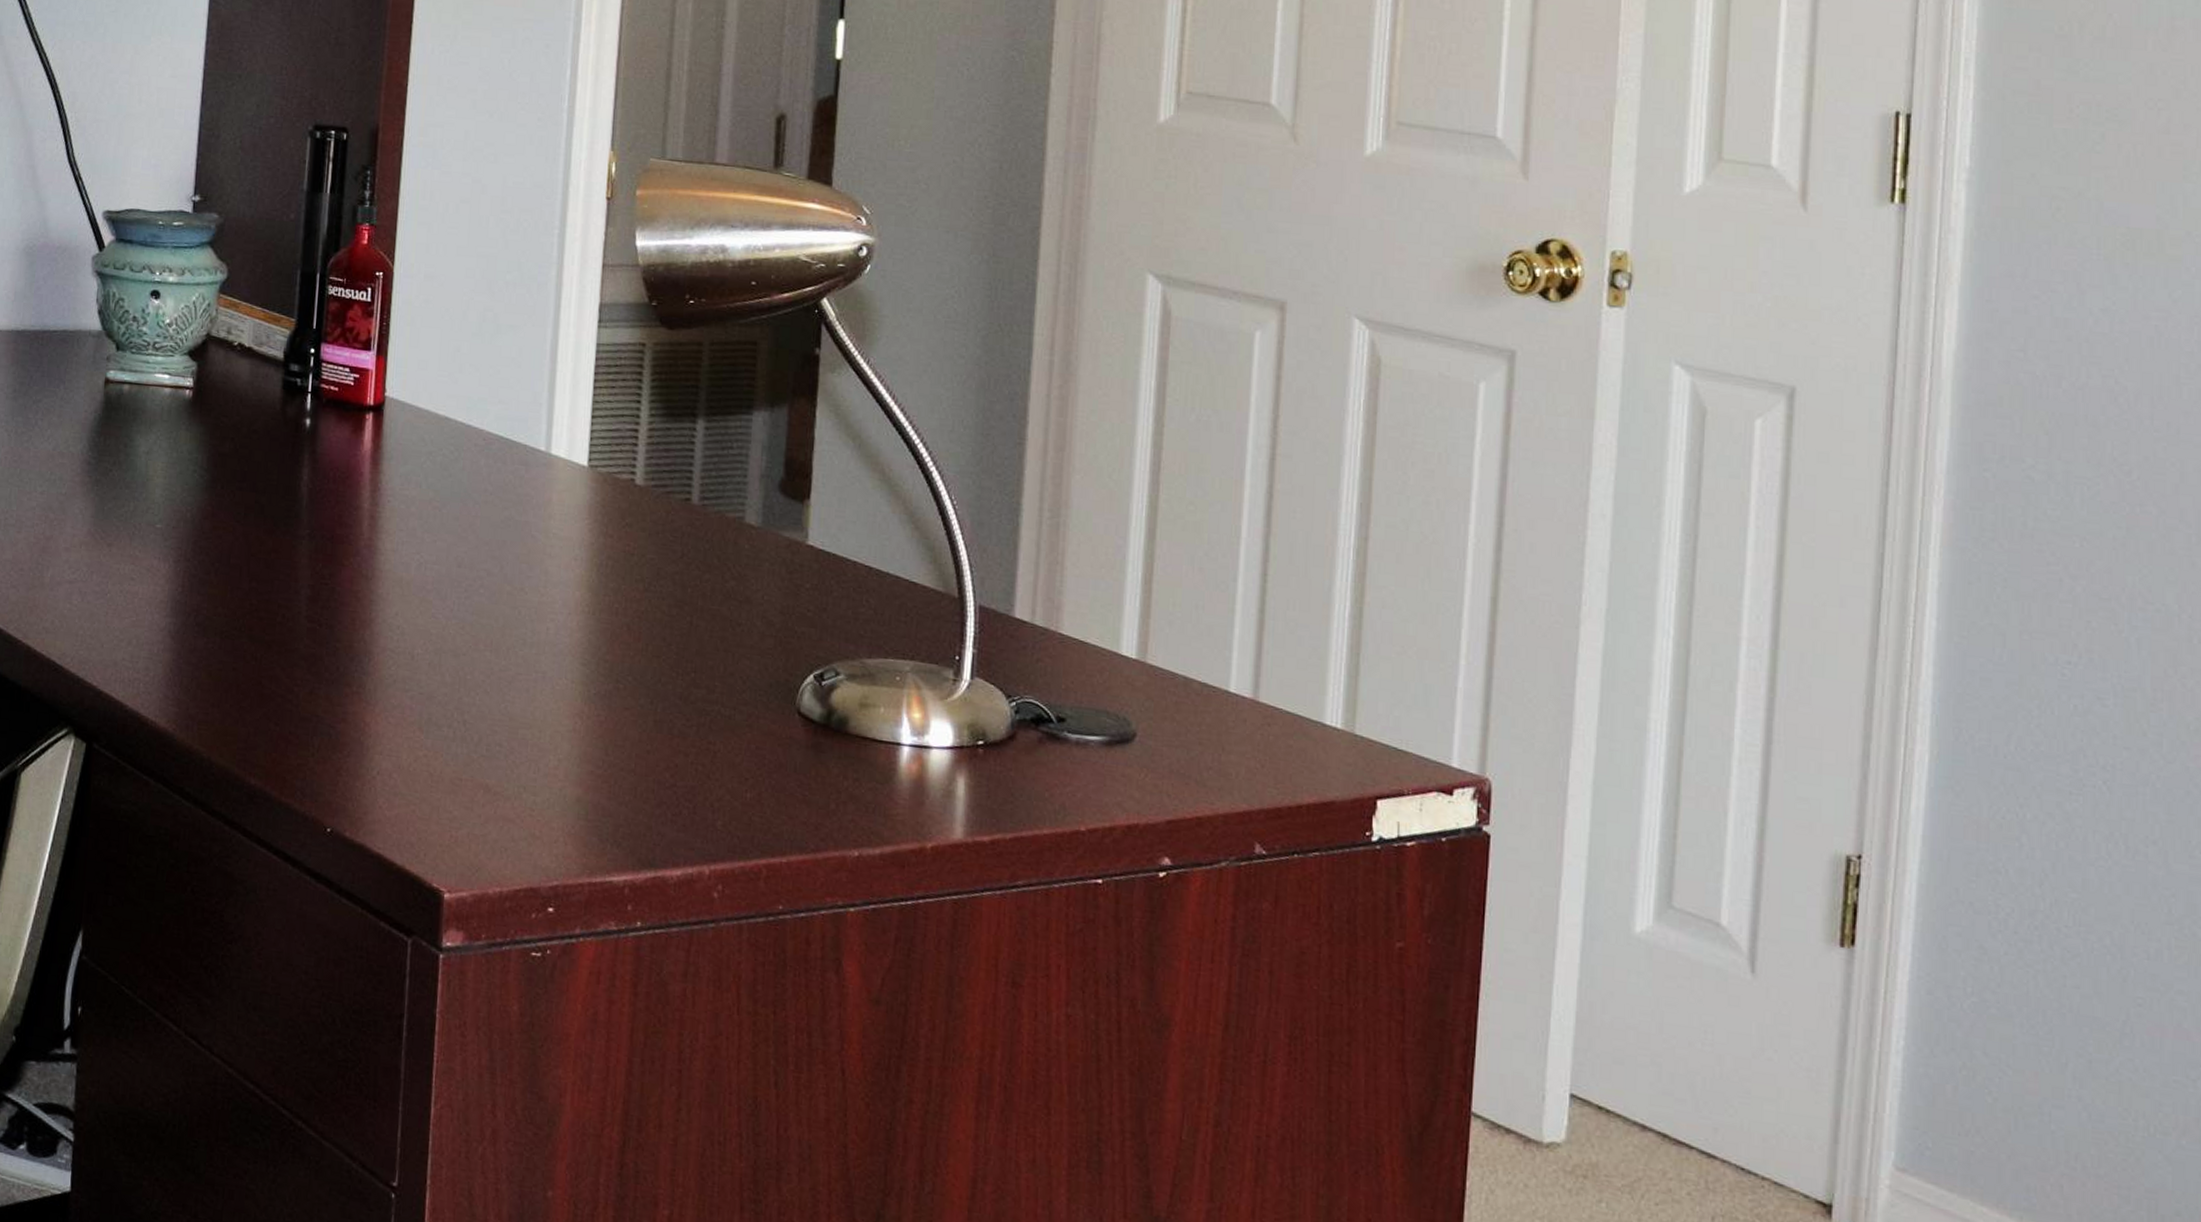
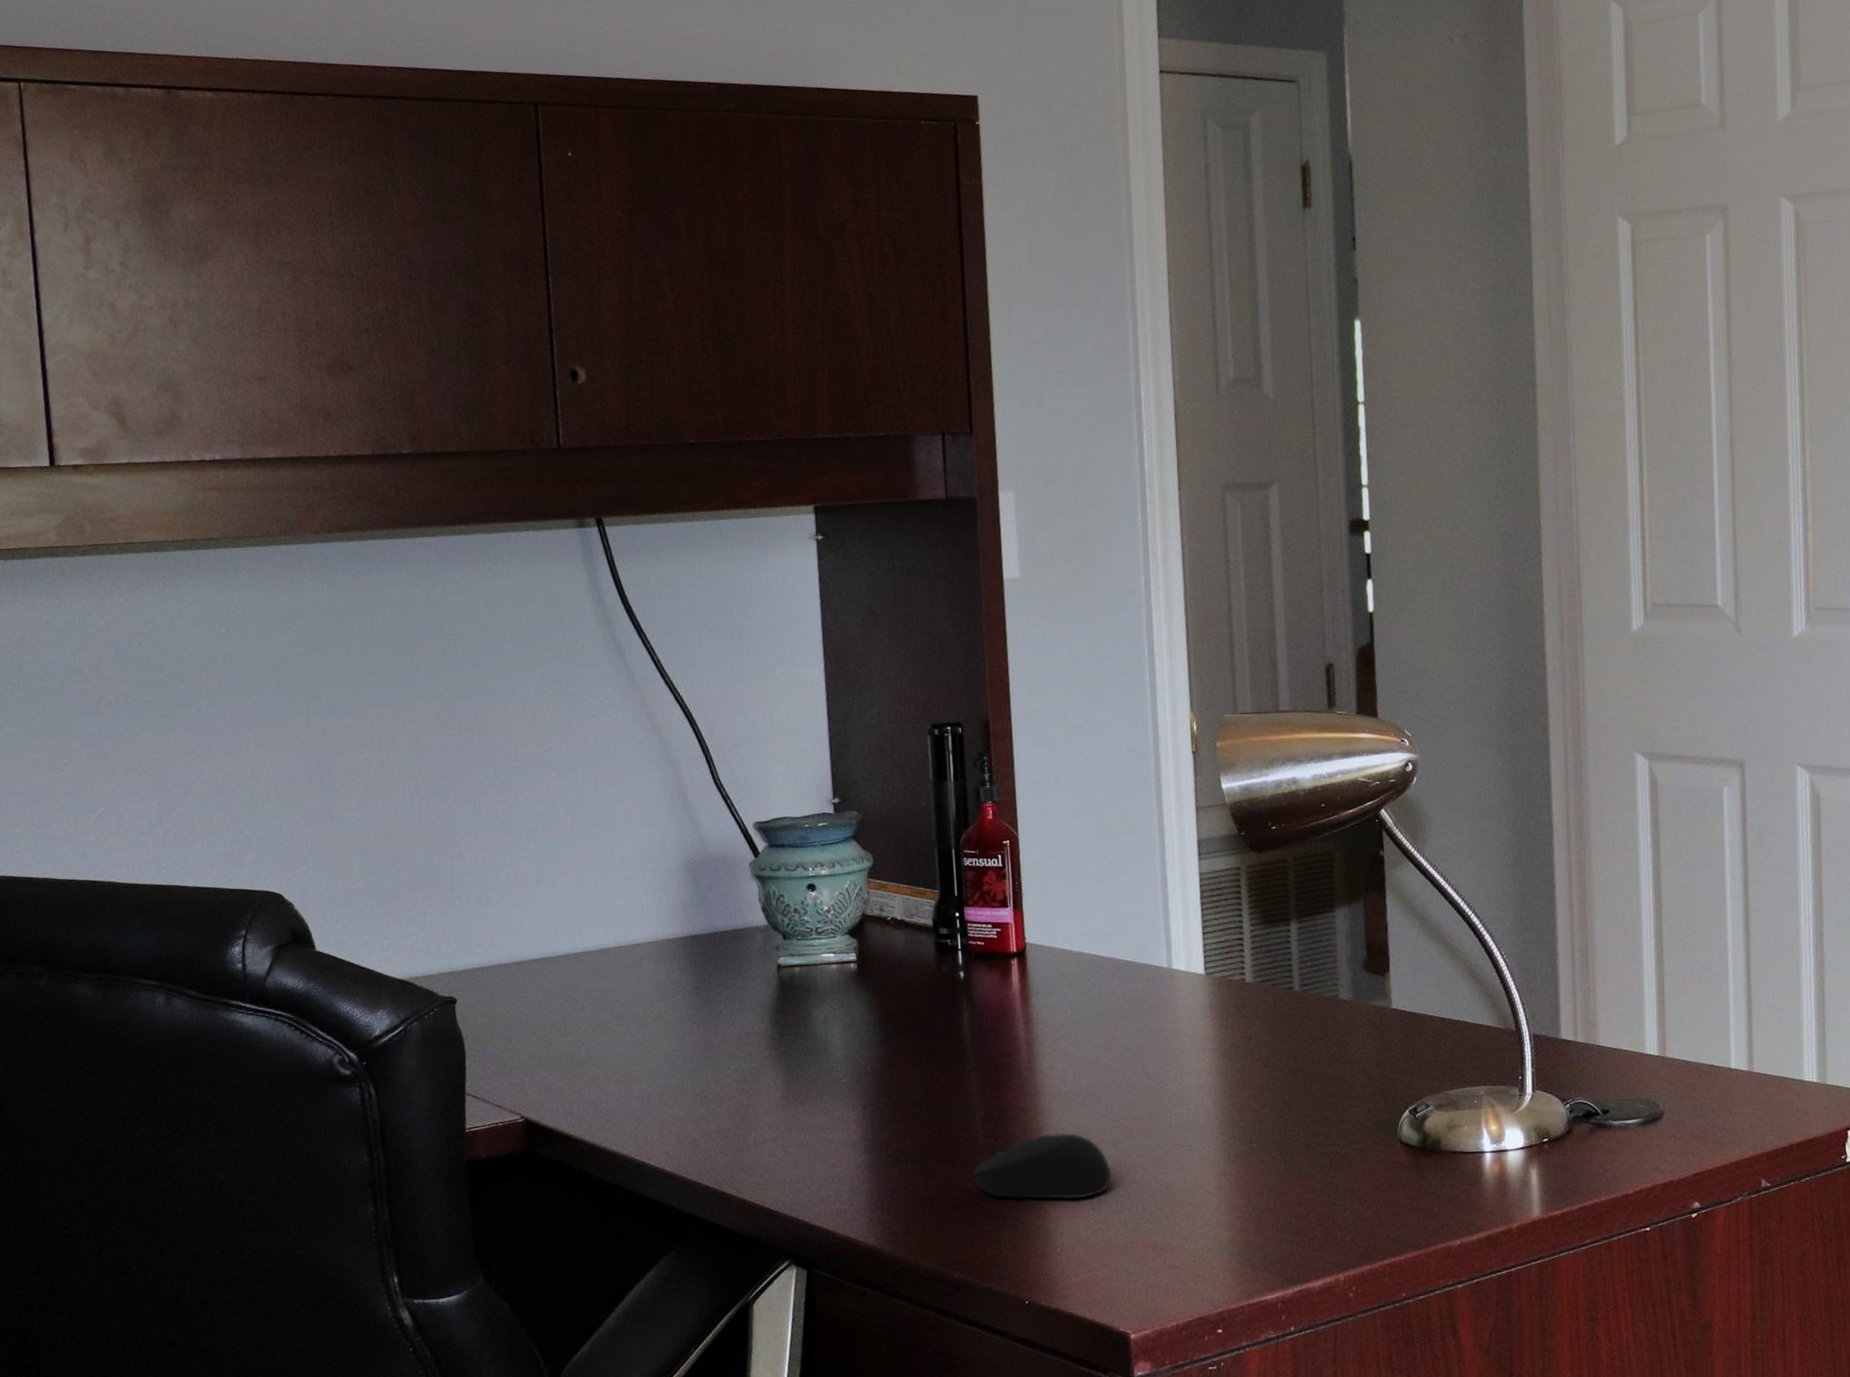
computer mouse: none [287,628,449,716] -> present [972,1132,1113,1201]

